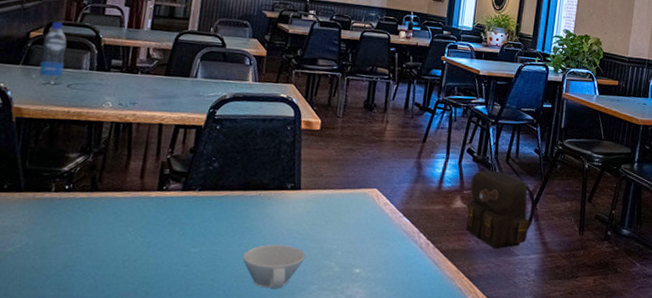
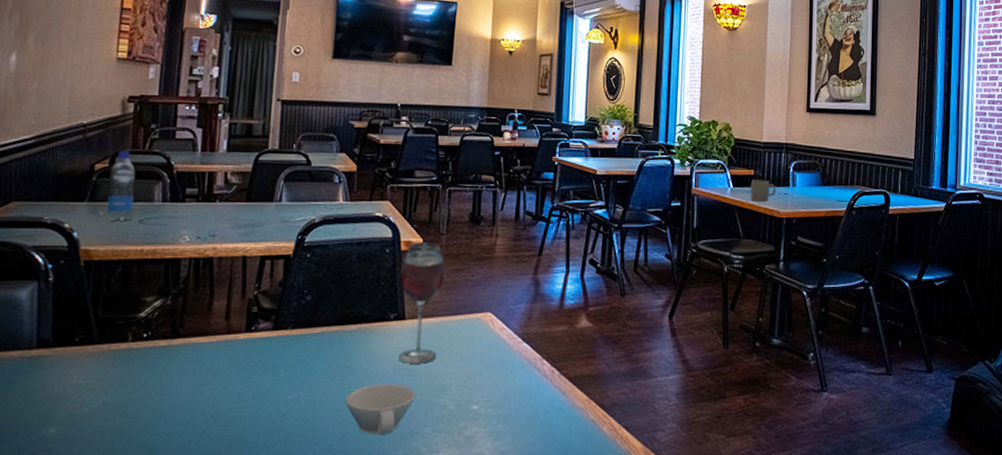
wineglass: none [292,122,340,230] -> present [398,242,445,364]
backpack: present [466,171,536,249] -> none [594,283,672,372]
mug: none [613,89,637,110] -> present [751,179,776,202]

